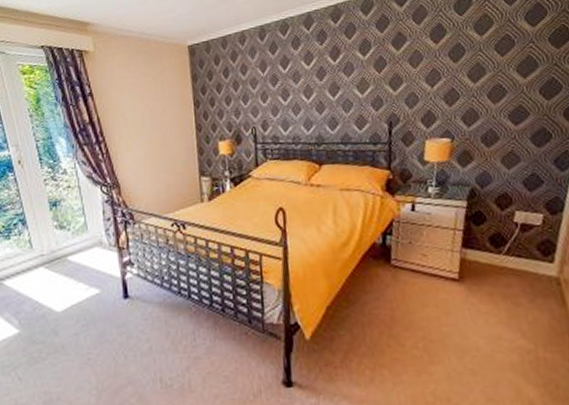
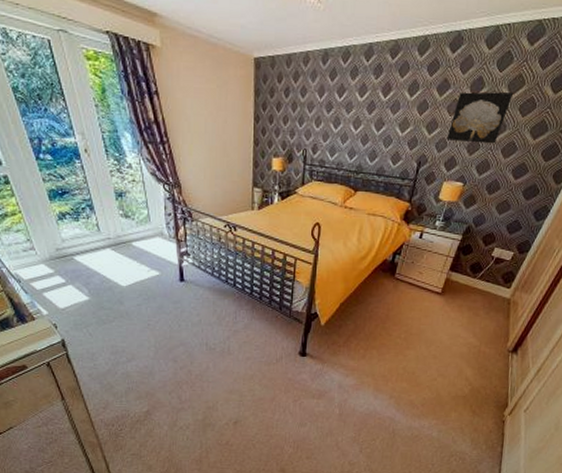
wall art: none [416,33,484,94] -> present [446,91,514,144]

